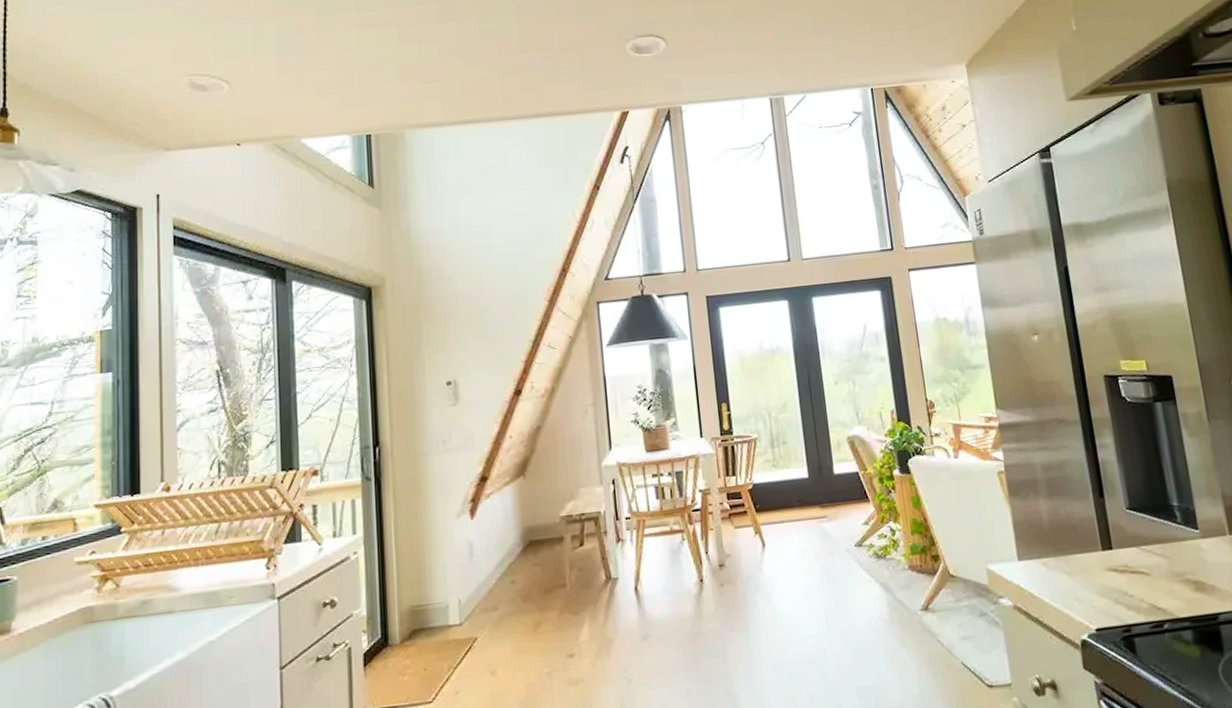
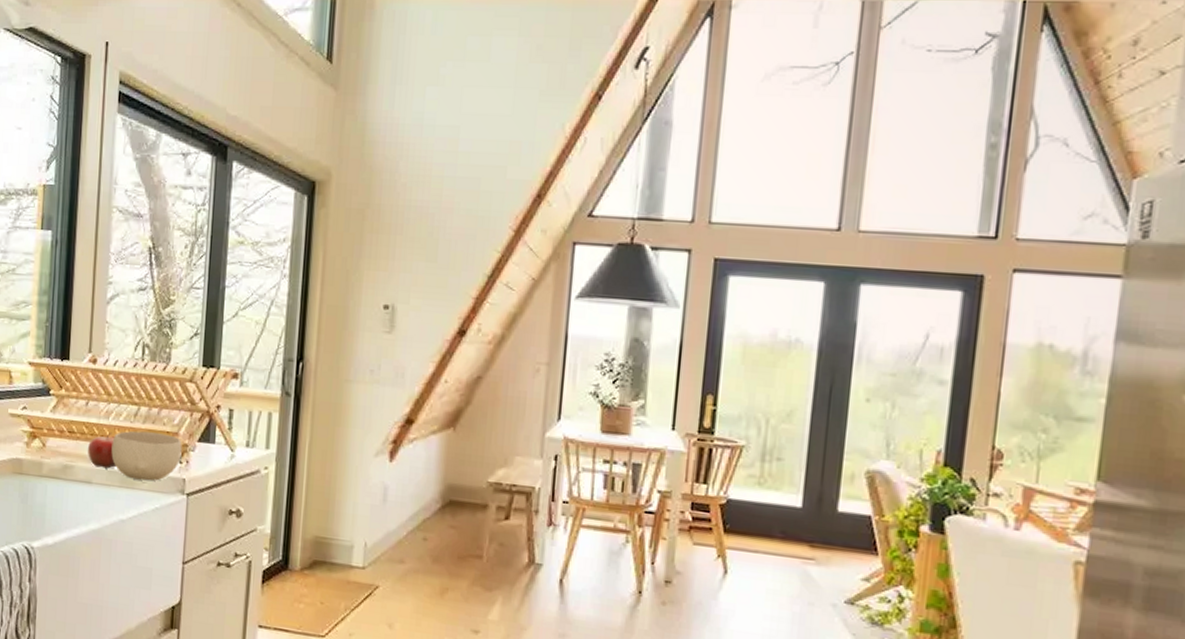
fruit: none [166,555,201,595] -> present [87,432,117,469]
bowl: none [193,543,268,597] -> present [111,430,182,481]

